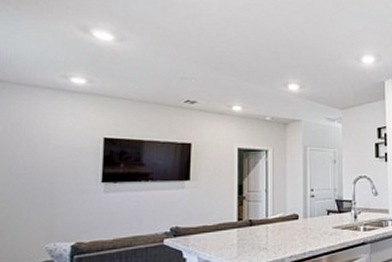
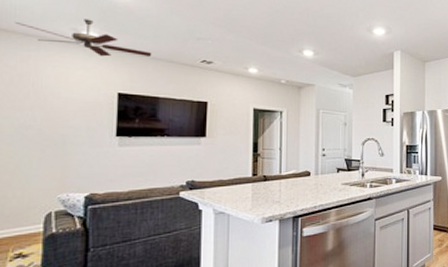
ceiling fan: none [9,65,137,102] -> present [14,19,152,58]

